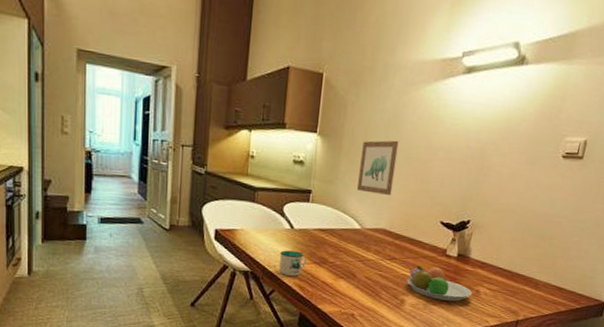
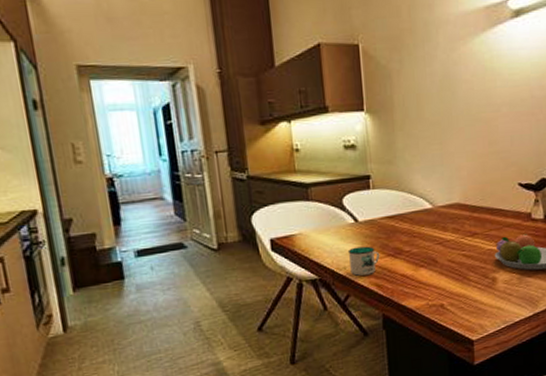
wall art: present [357,140,399,195] -> none [417,103,459,167]

